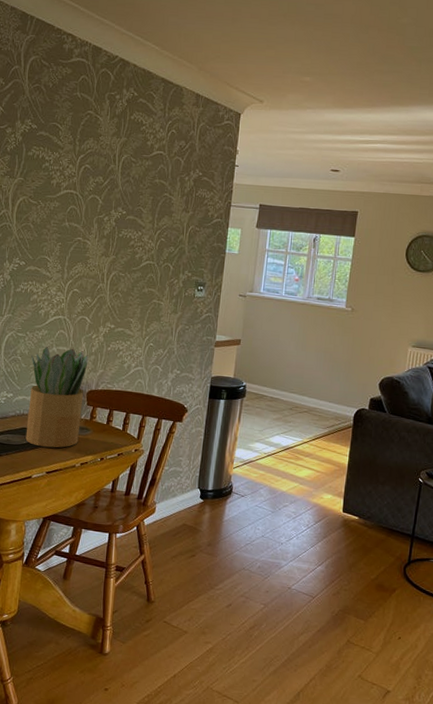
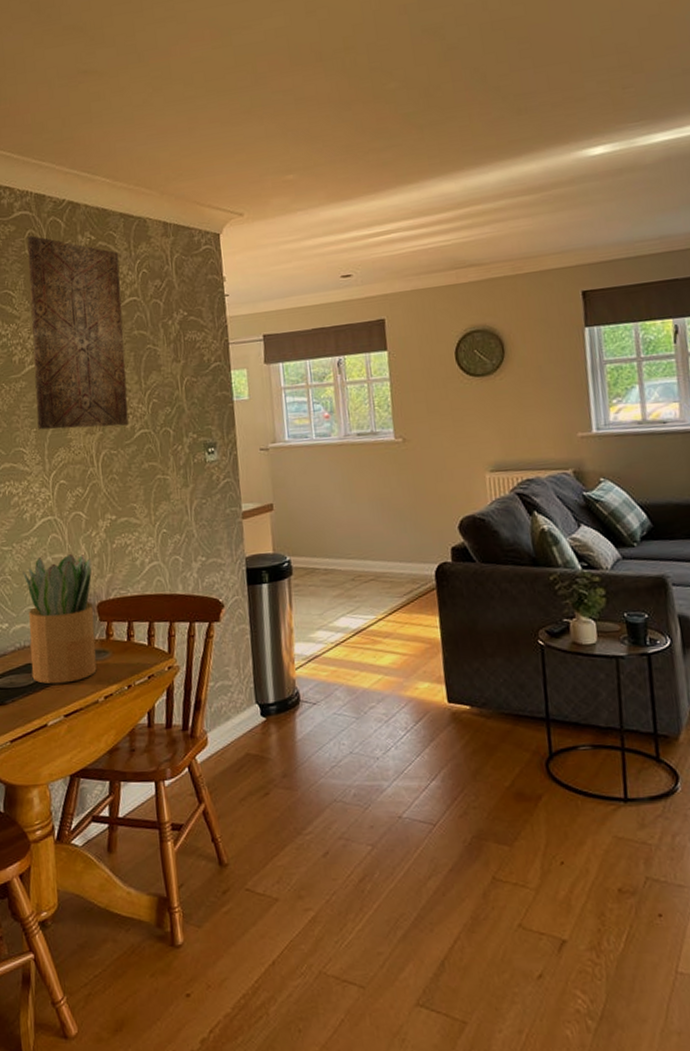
wall art: none [63,81,154,255] -> present [27,235,129,430]

